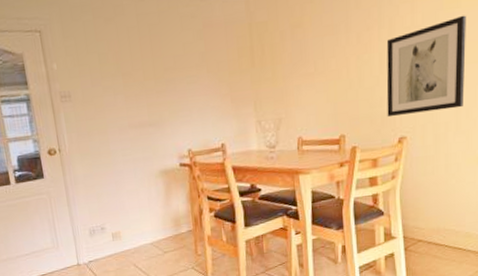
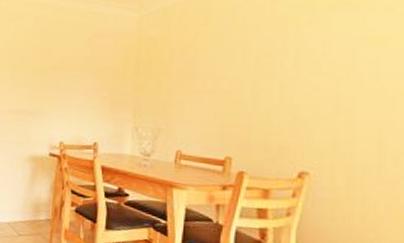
wall art: present [386,15,466,118] -> none [286,55,395,153]

